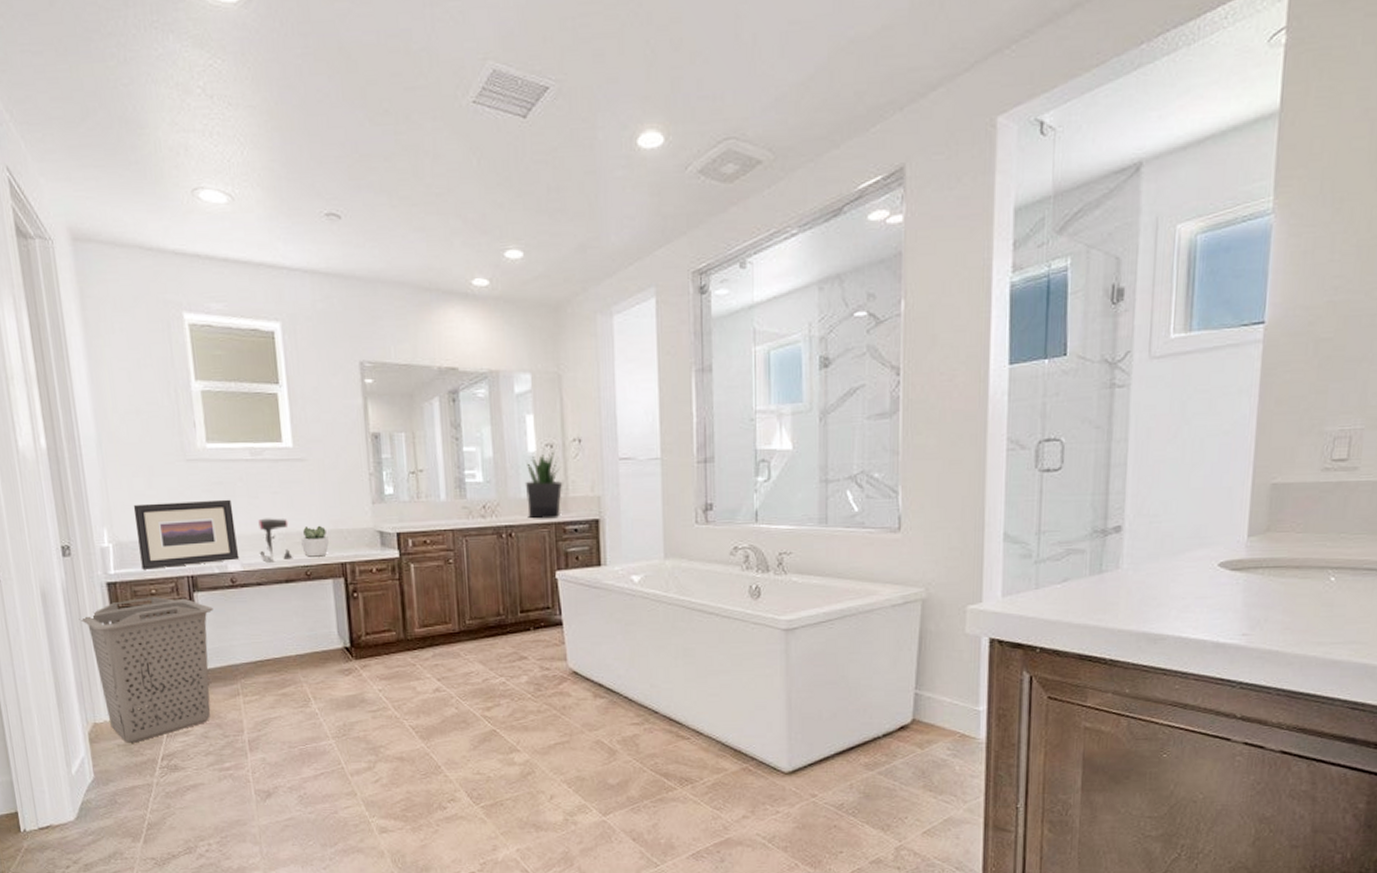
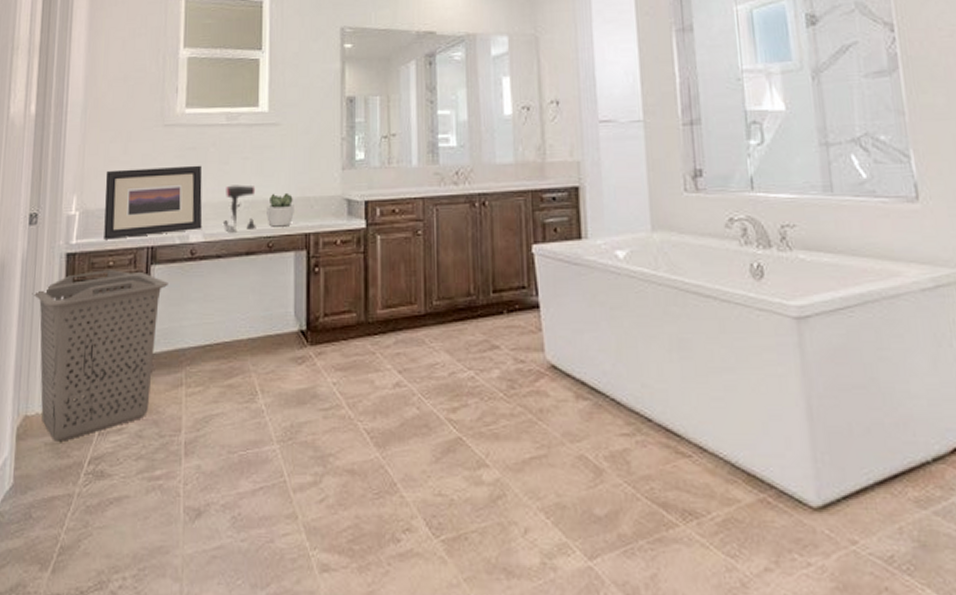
planter: present [525,451,562,519] -> none [500,114,539,186]

